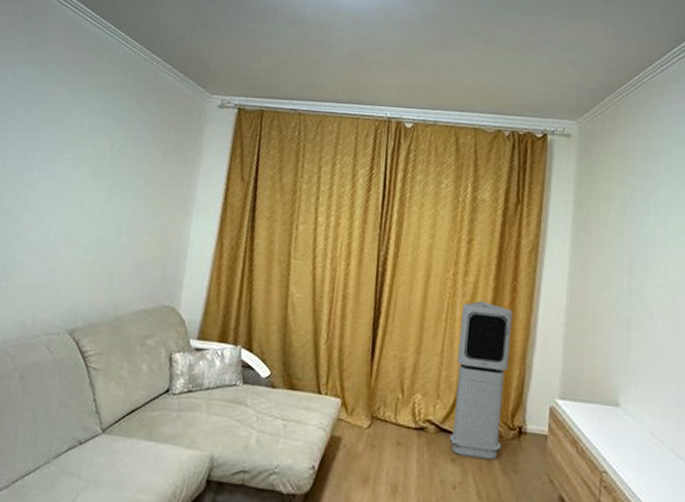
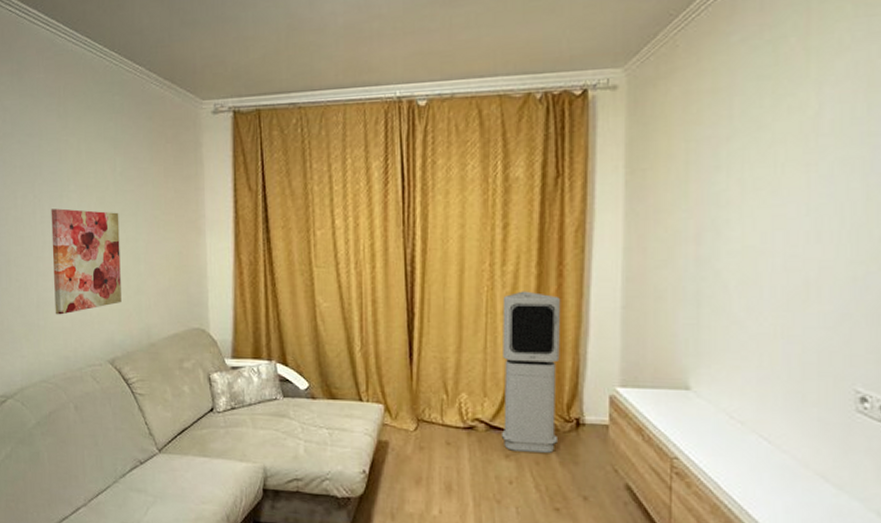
wall art: none [21,173,110,279] -> present [51,208,122,315]

